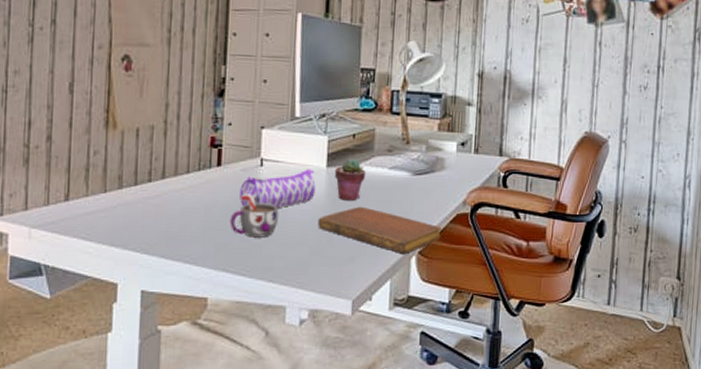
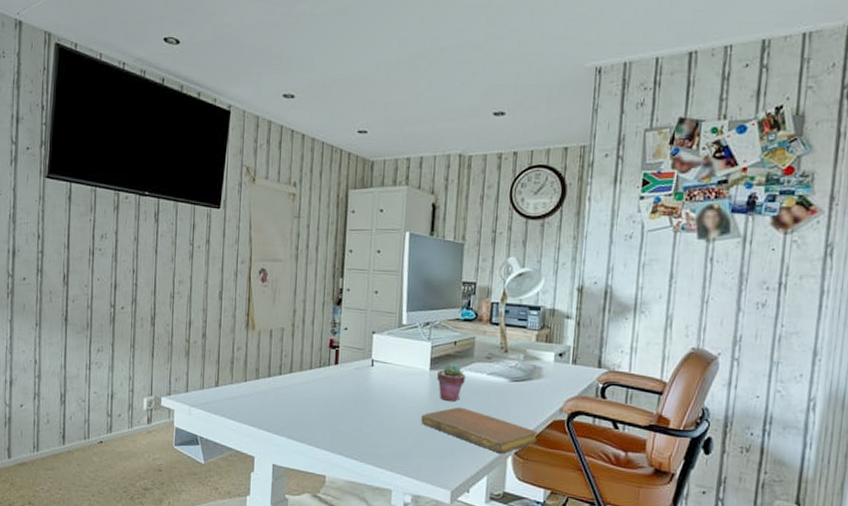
mug: present [229,194,279,238] -> none [344,389,387,429]
pencil case: present [240,169,316,208] -> none [353,371,420,404]

